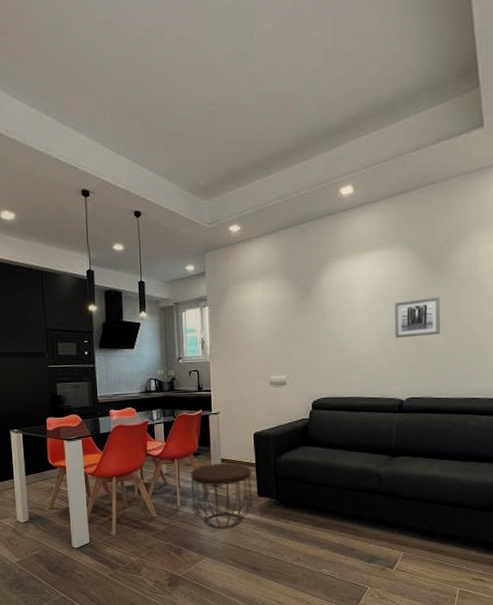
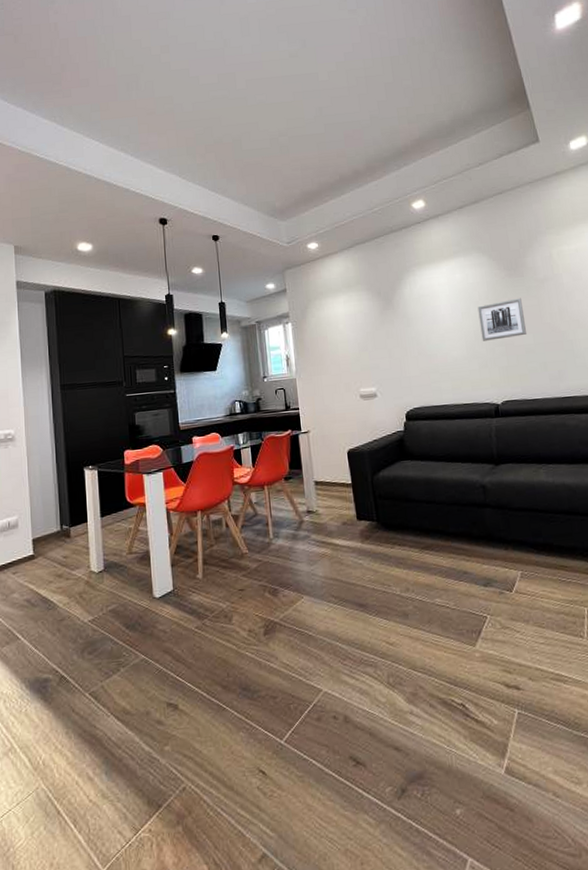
side table: present [190,463,253,529] -> none [283,485,353,561]

